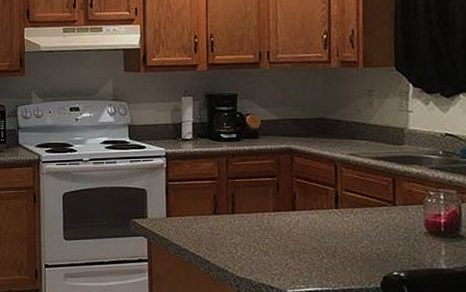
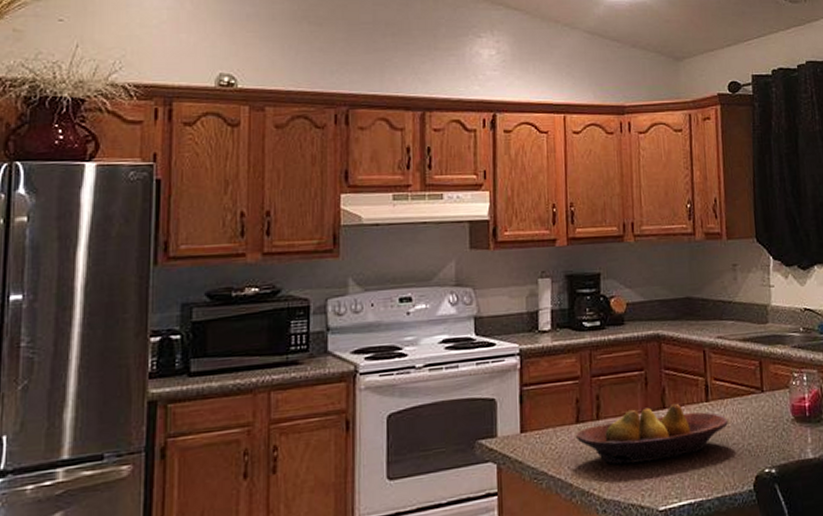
fruit bowl: none [213,207,357,252] -> present [575,403,728,465]

